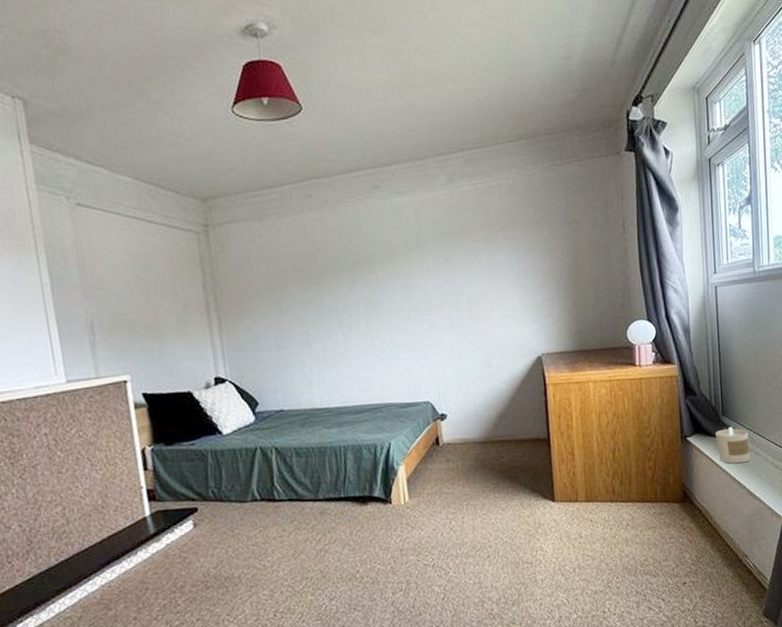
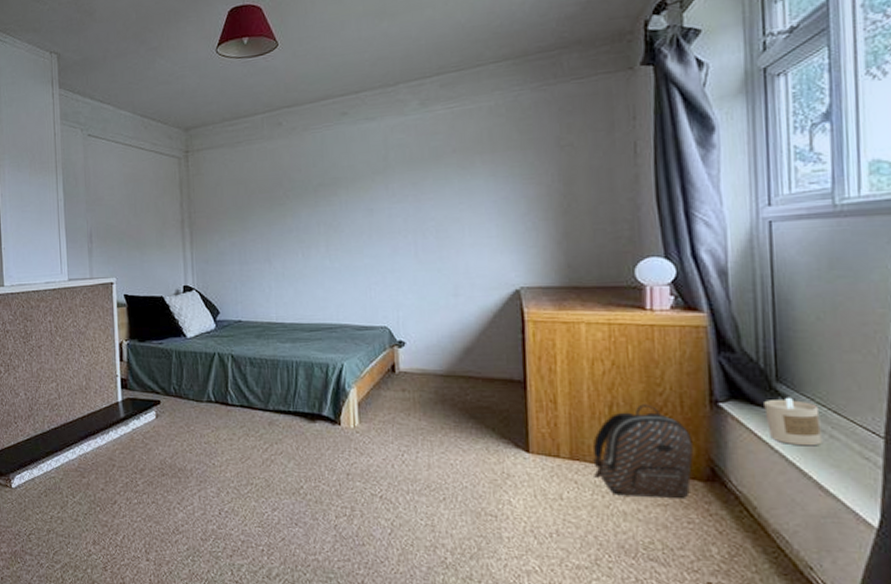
backpack: none [602,446,672,526] -> present [592,404,693,498]

